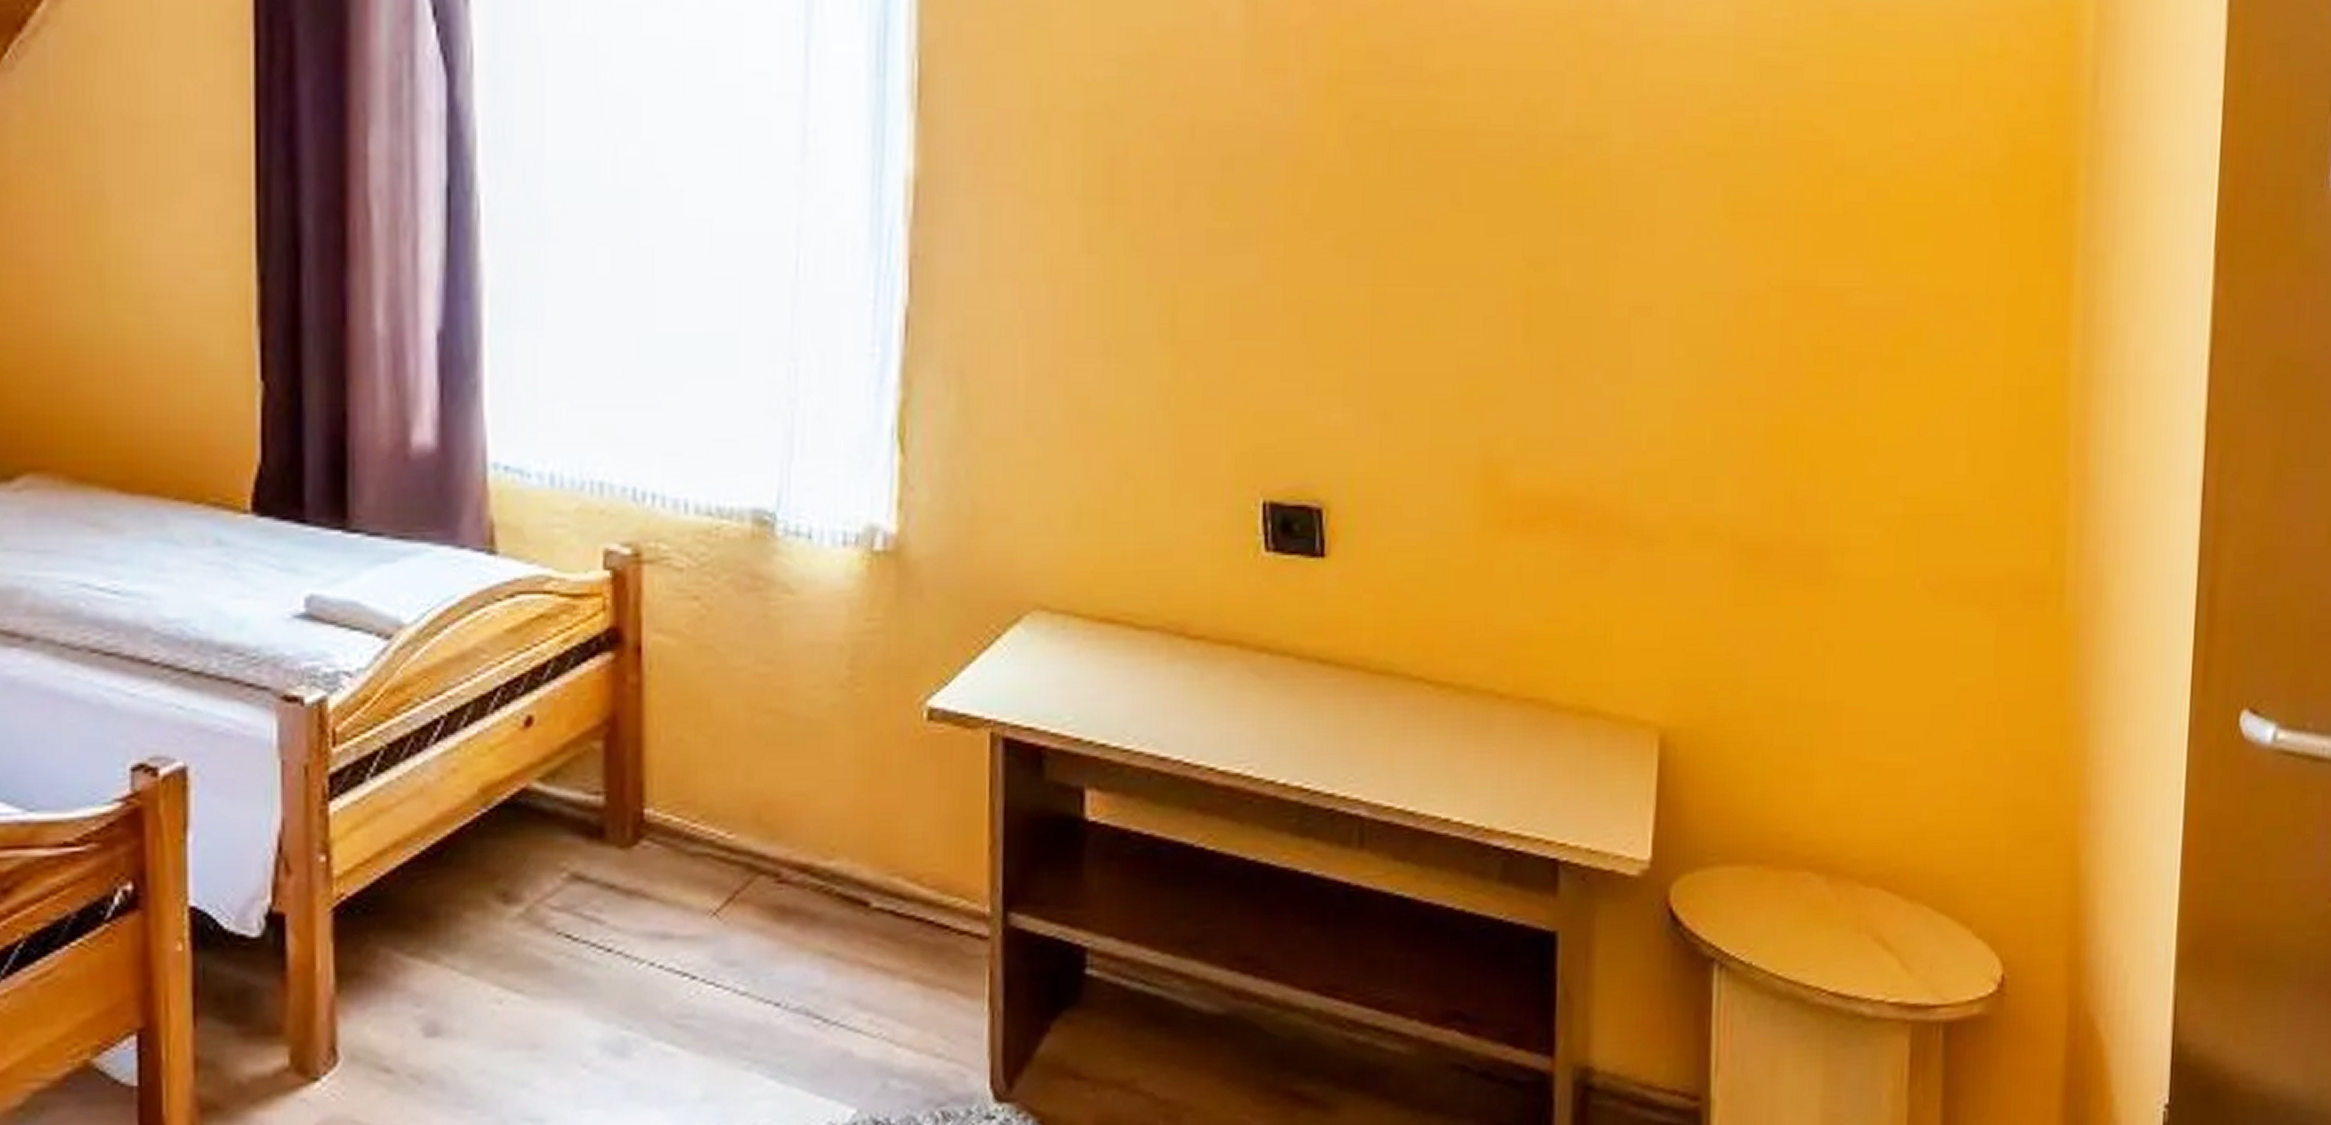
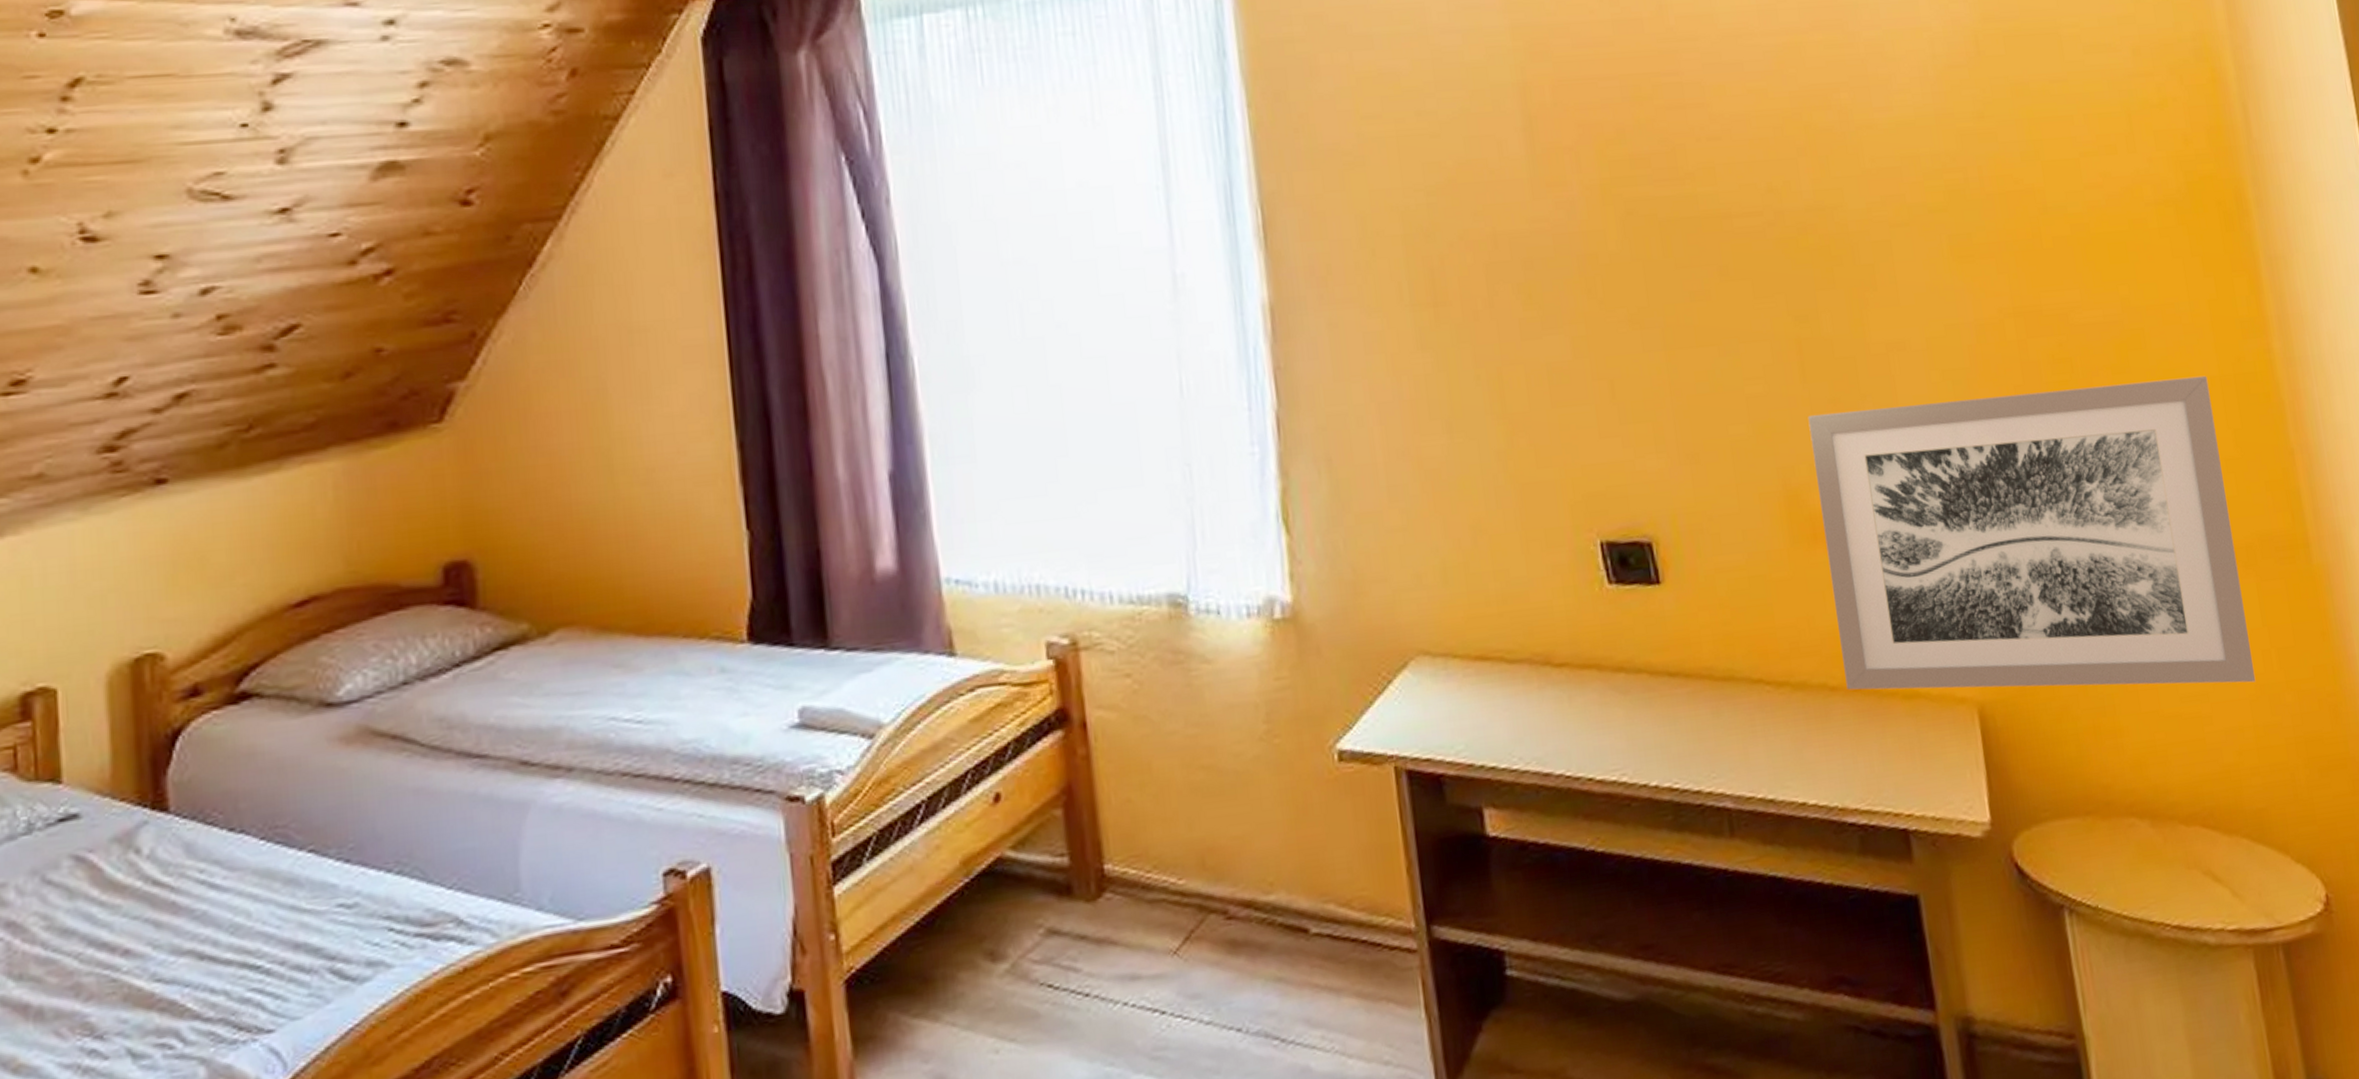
wall art: none [1517,382,1989,737] -> present [1808,375,2256,690]

